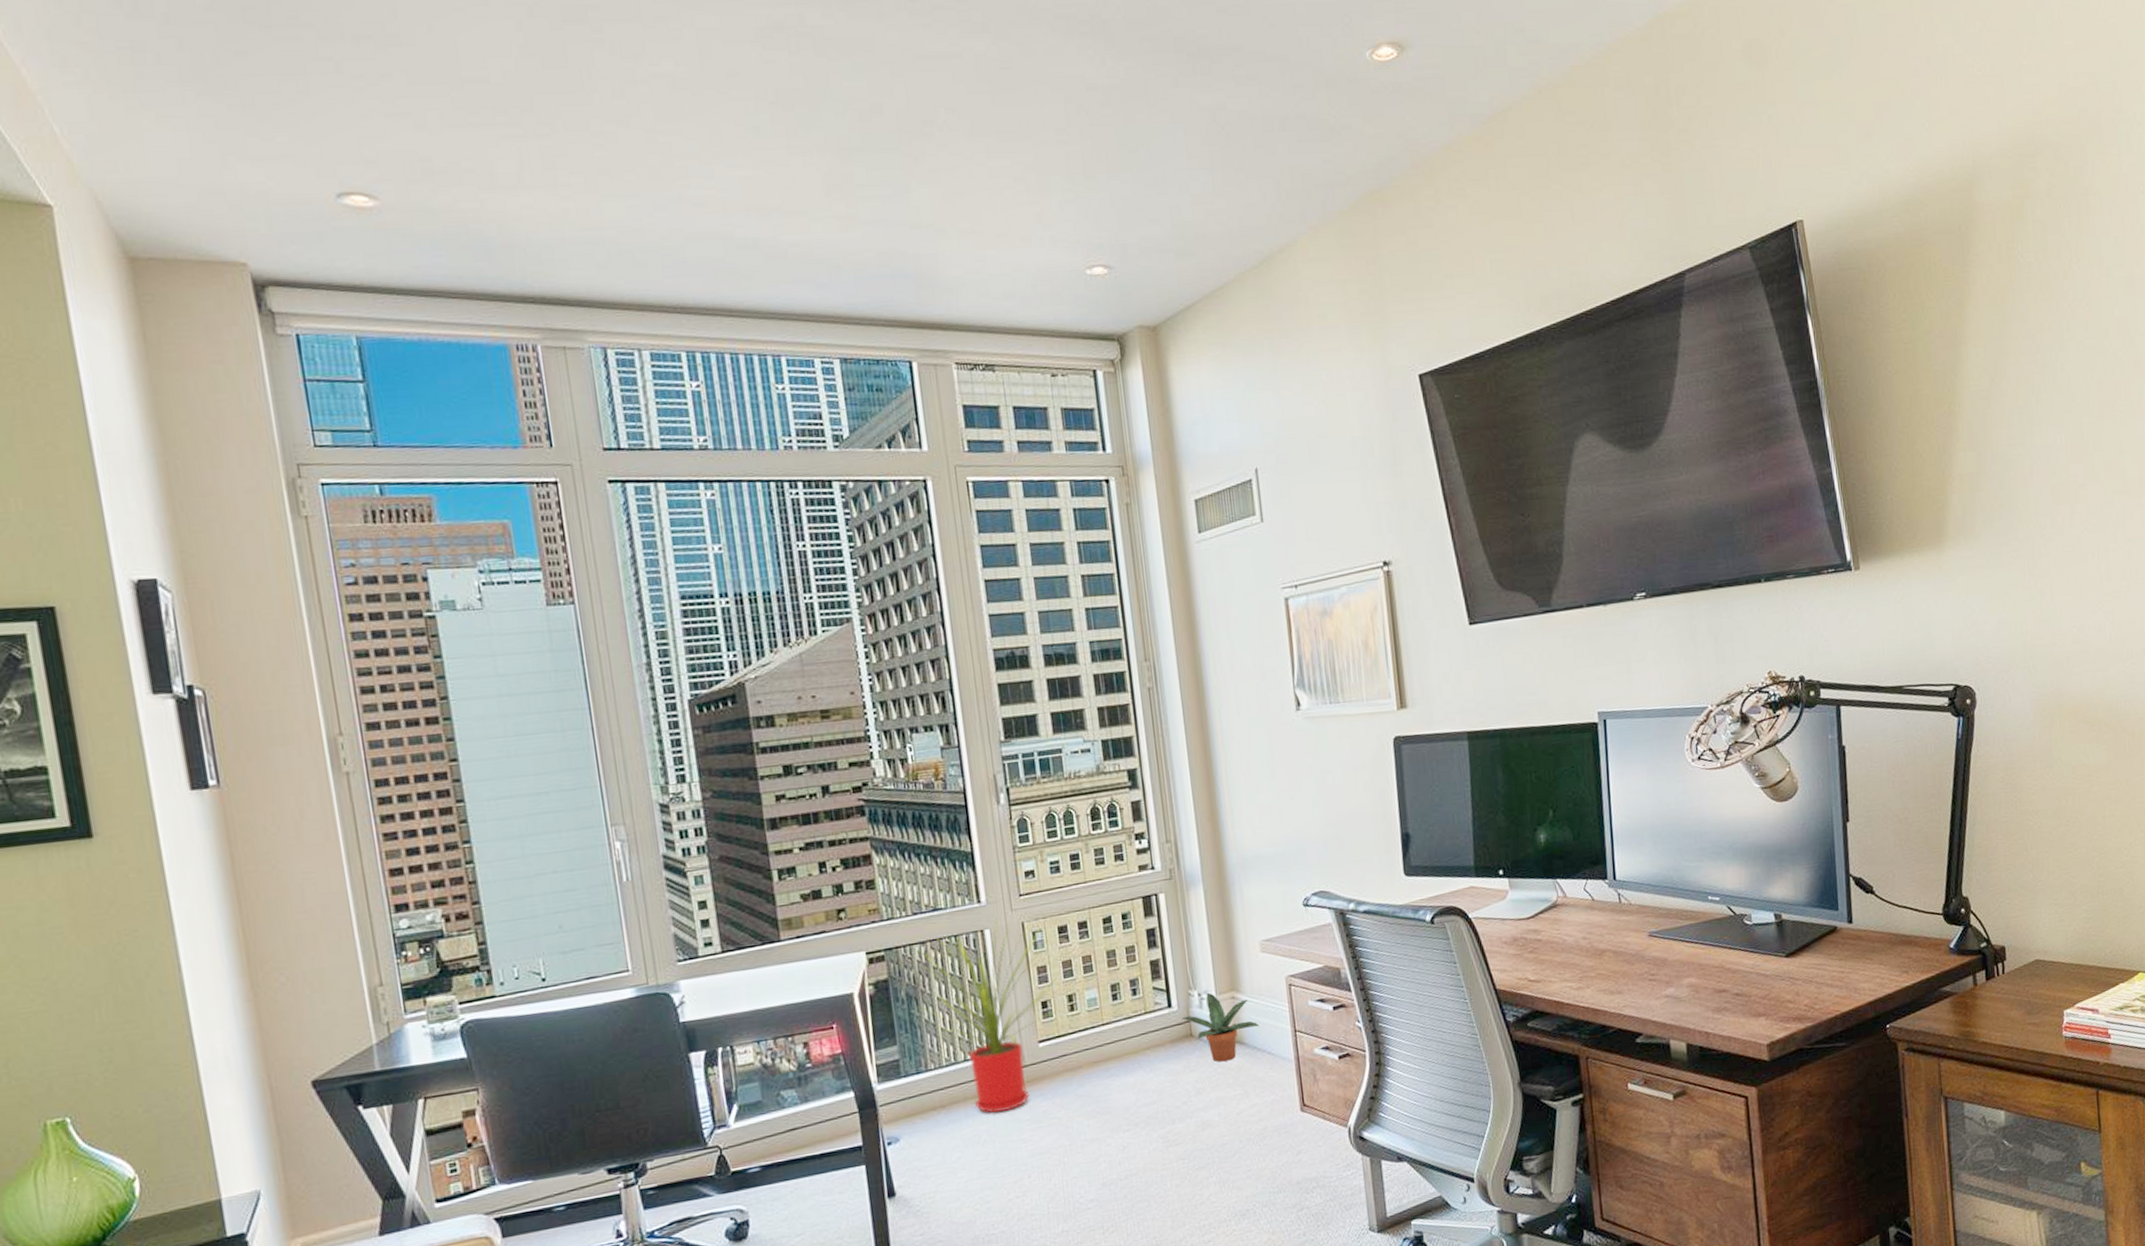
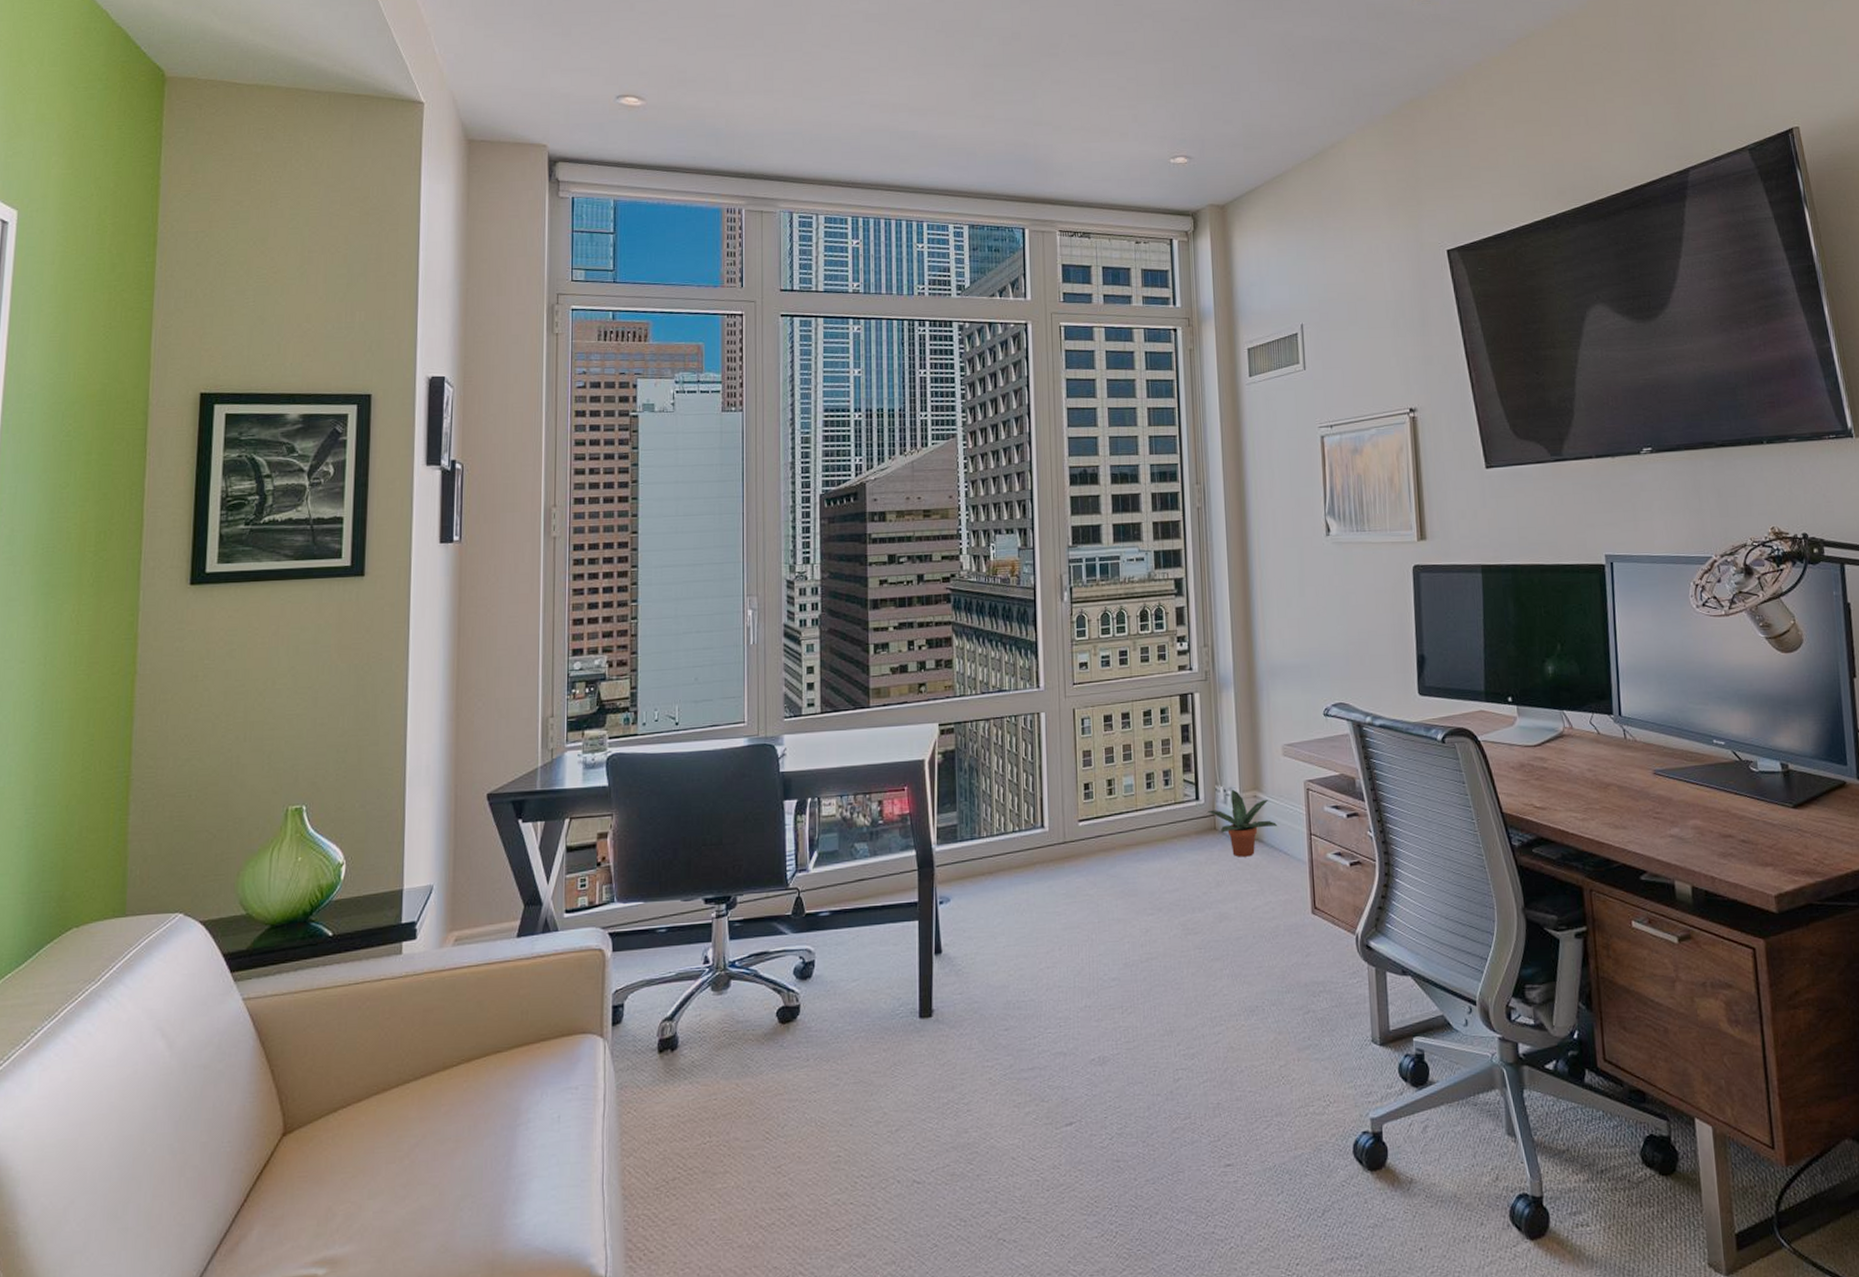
house plant: present [917,916,1063,1113] -> none [980,702,1102,884]

